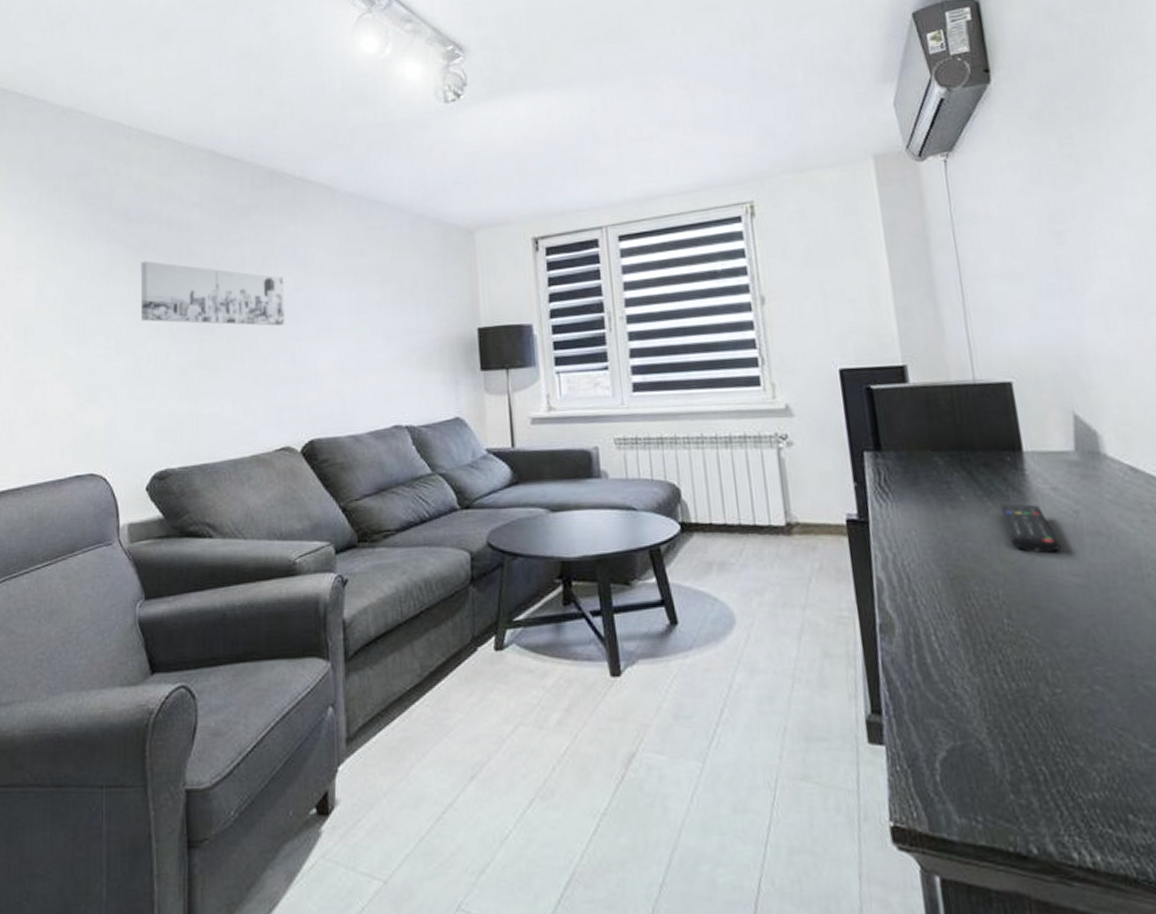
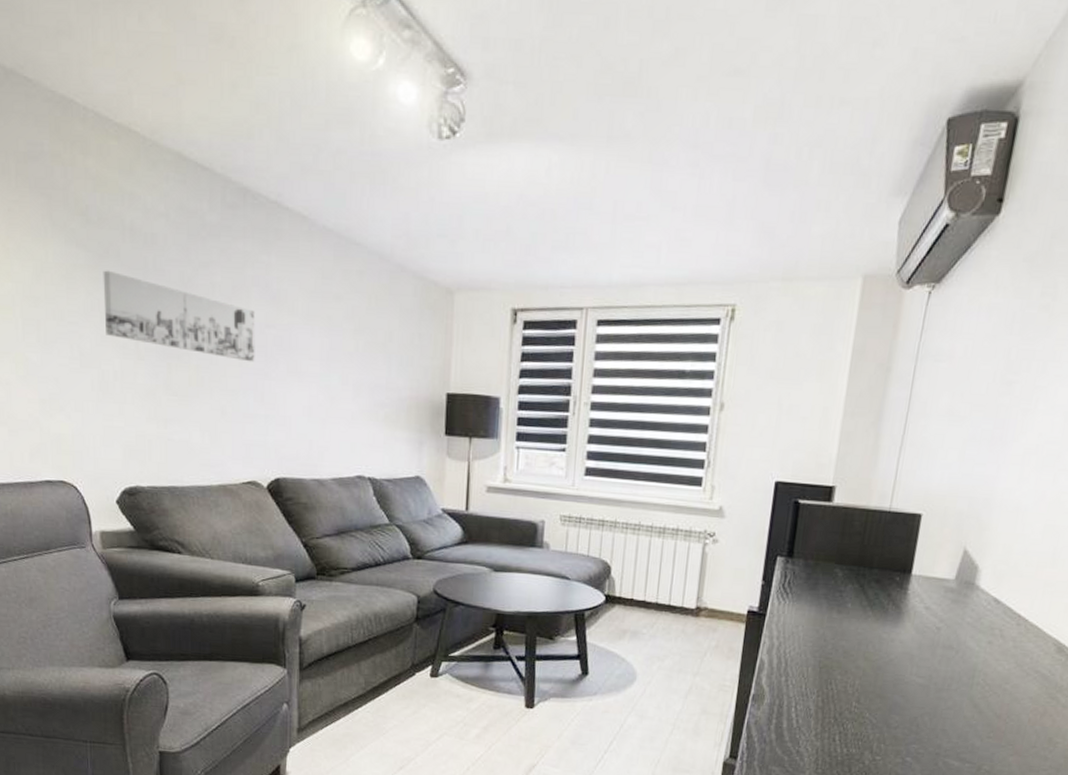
remote control: present [999,503,1061,554] -> none [877,614,917,658]

